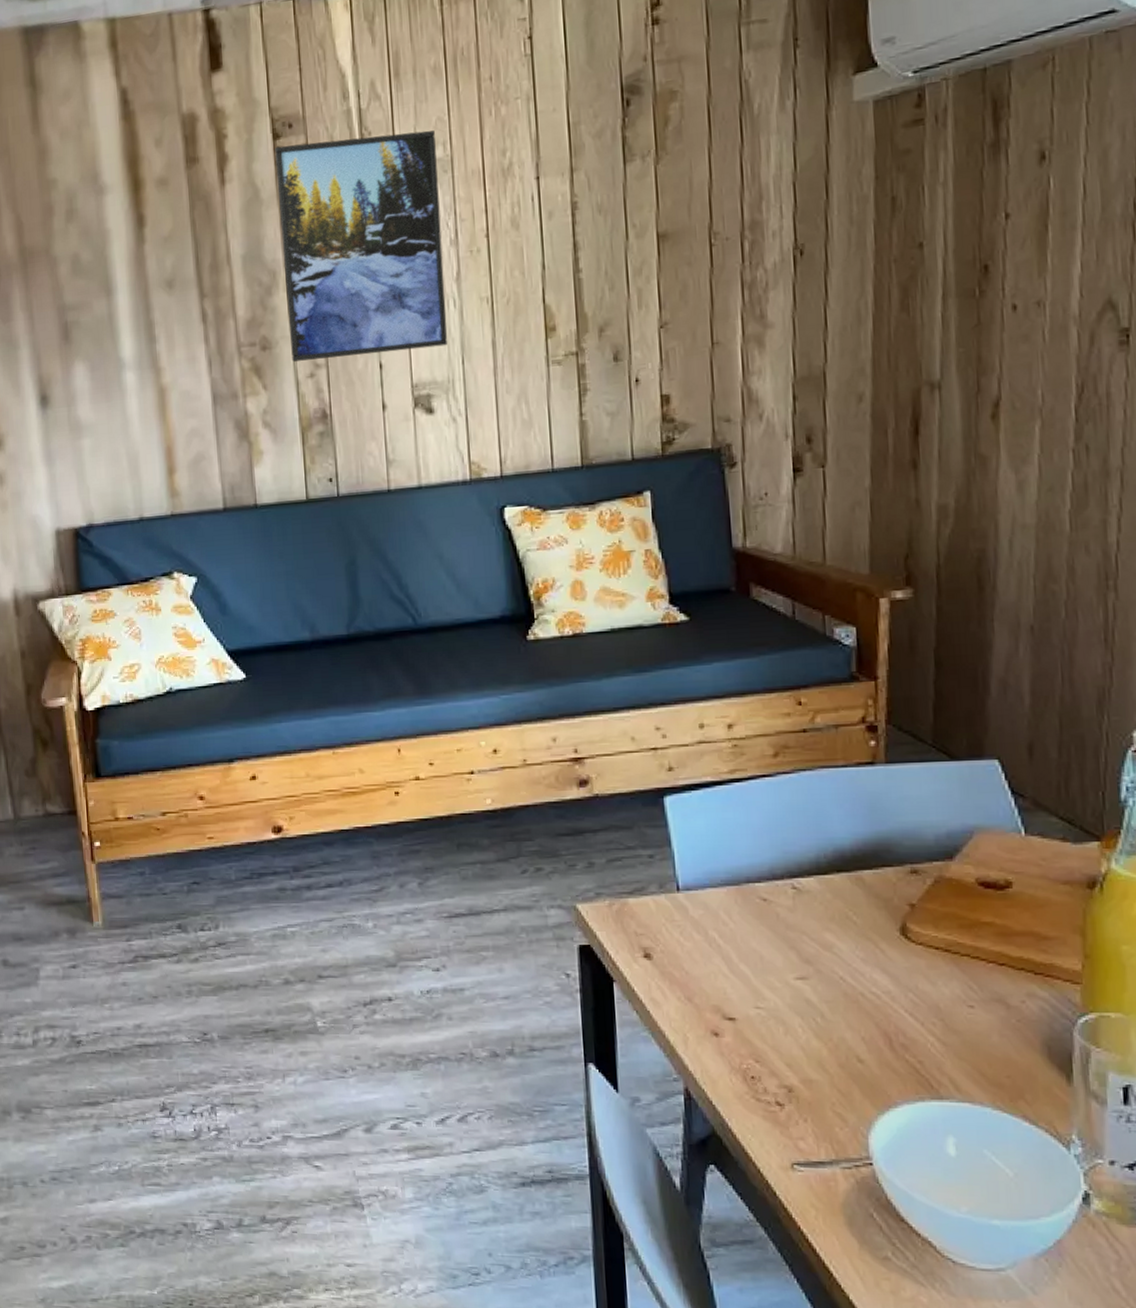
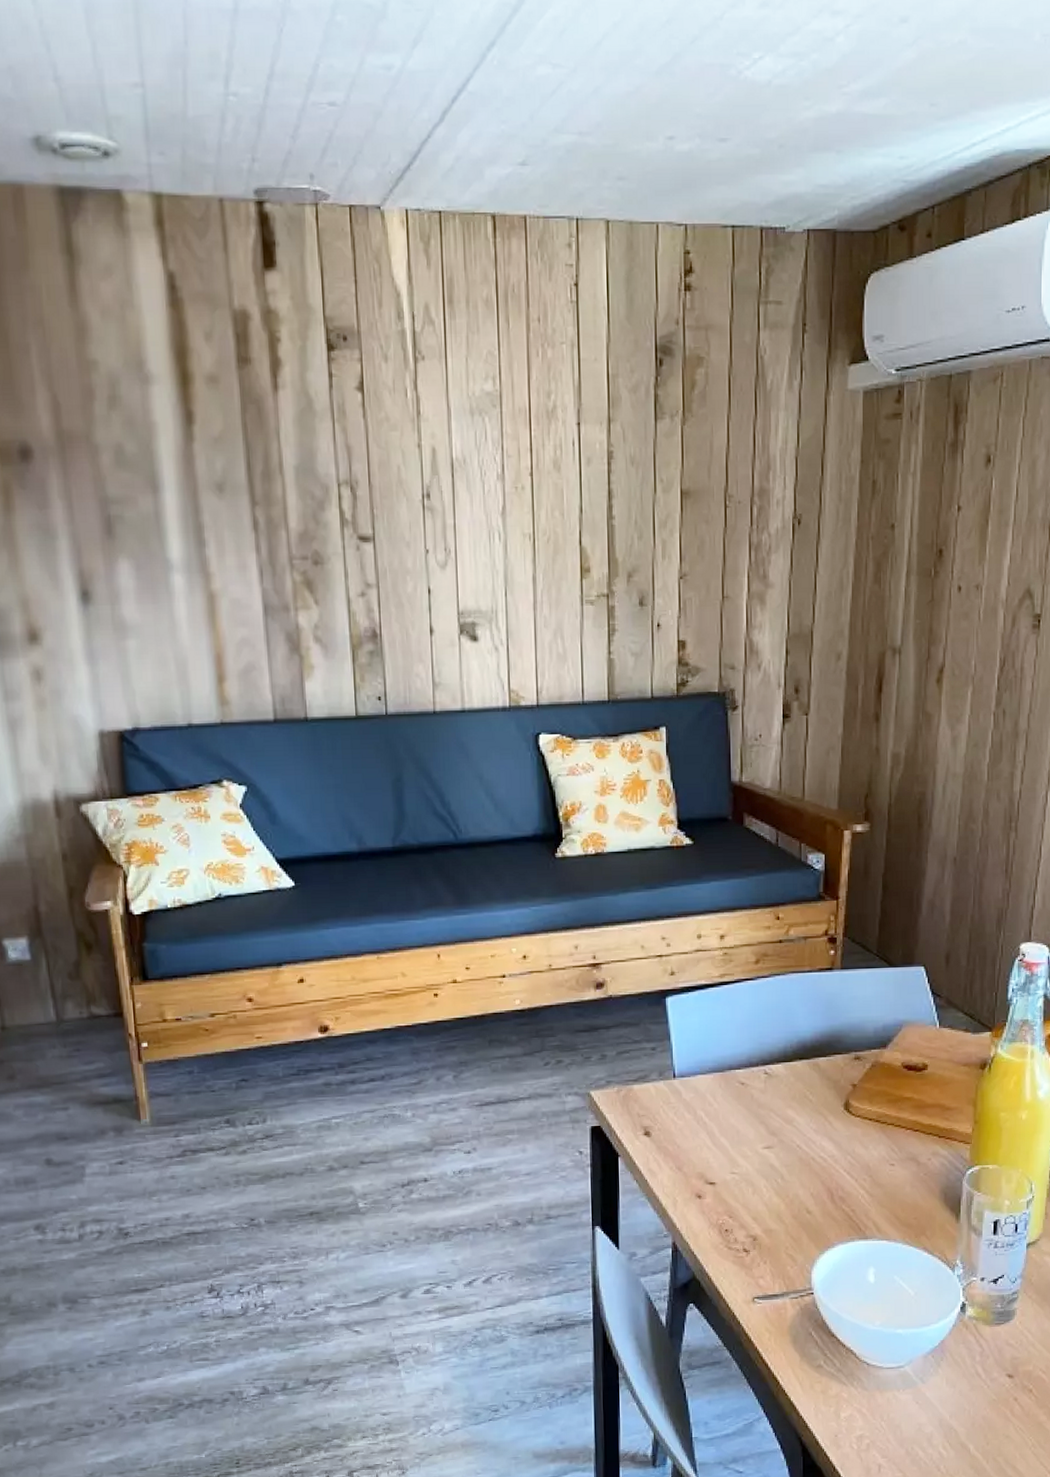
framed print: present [275,130,448,362] -> none [329,358,493,579]

